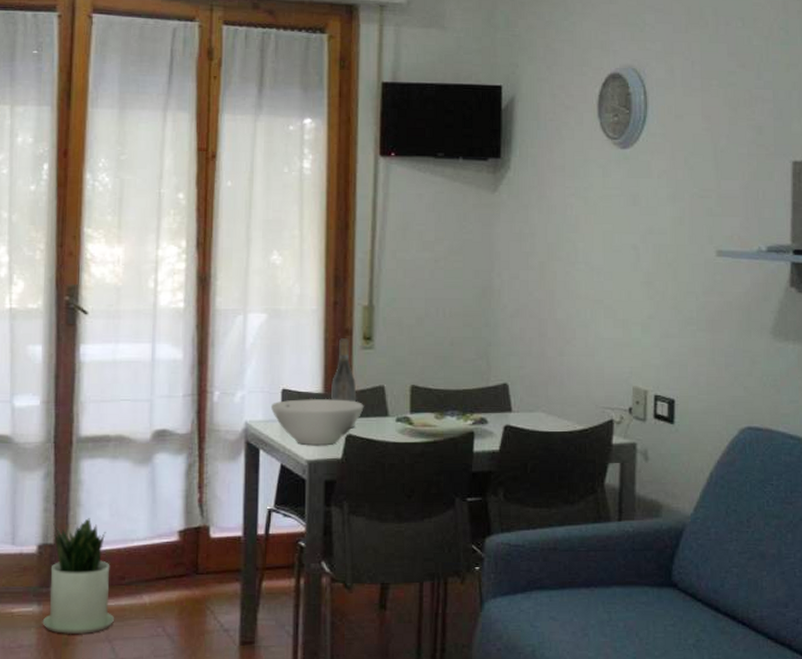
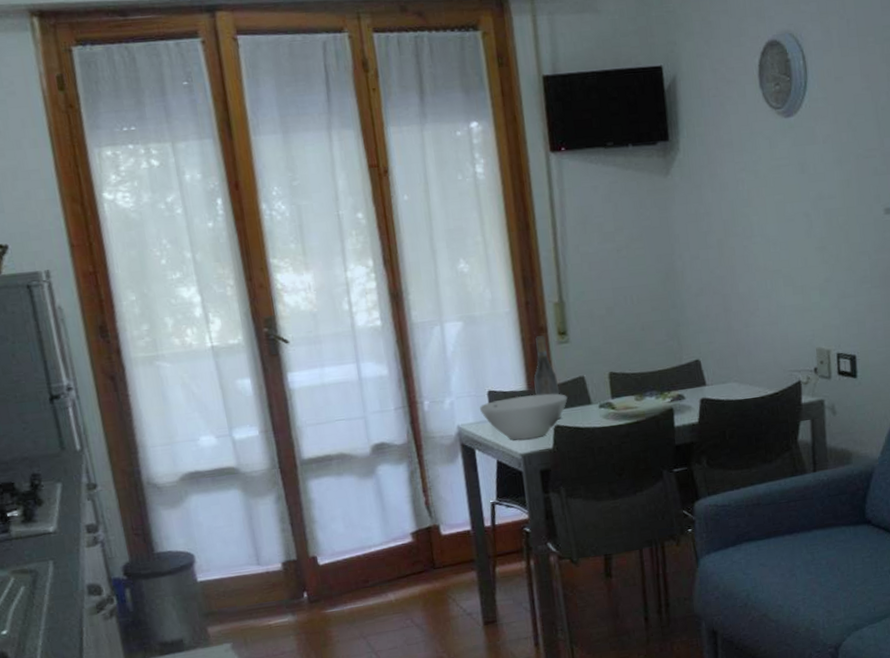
planter: present [42,518,114,635] -> none [293,532,365,637]

